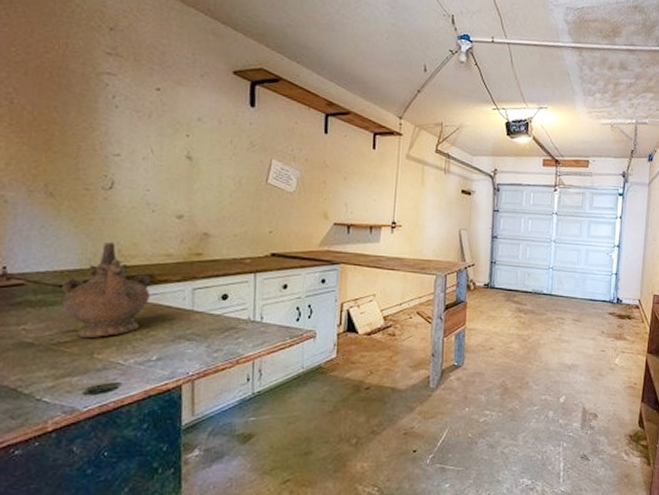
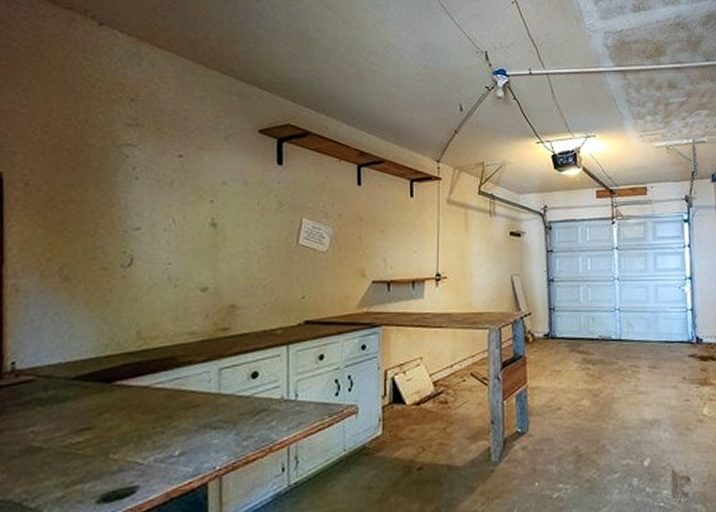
ceremonial vessel: present [61,242,151,339] -> none [74,325,173,437]

